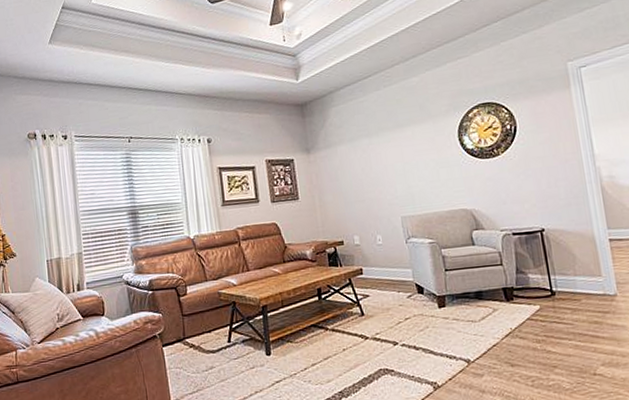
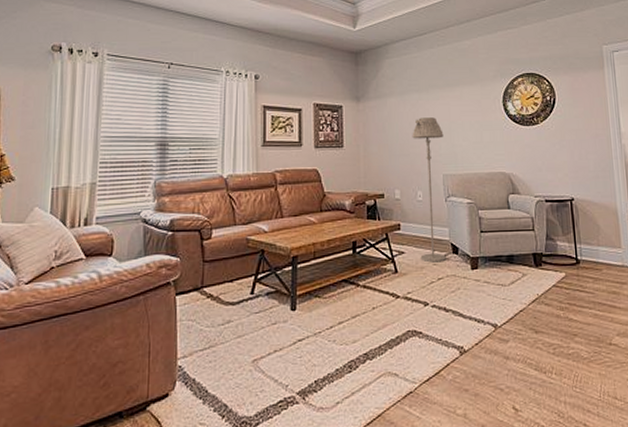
floor lamp: none [366,160,412,304] -> present [412,117,446,263]

